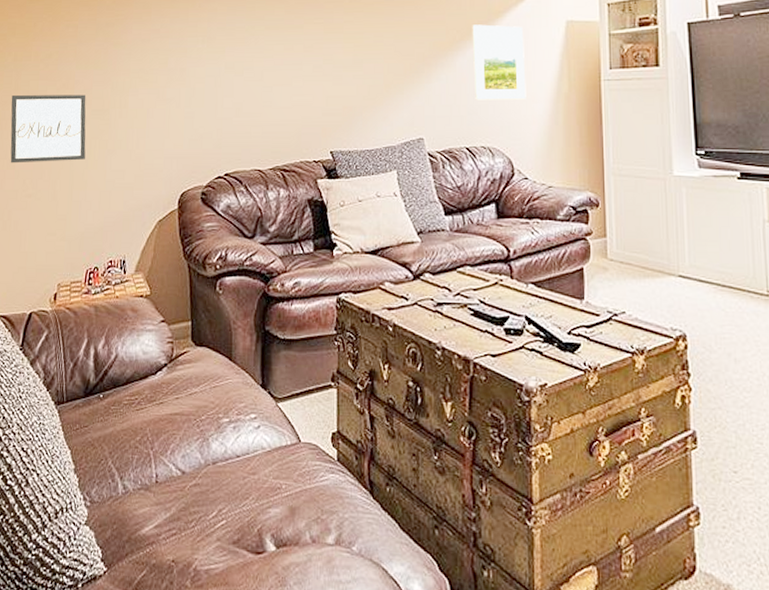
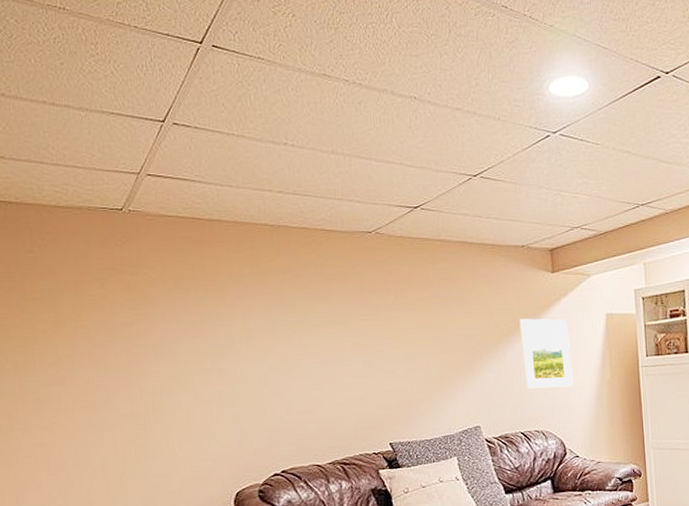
wall art: present [10,94,86,163] -> none [17,400,121,476]

